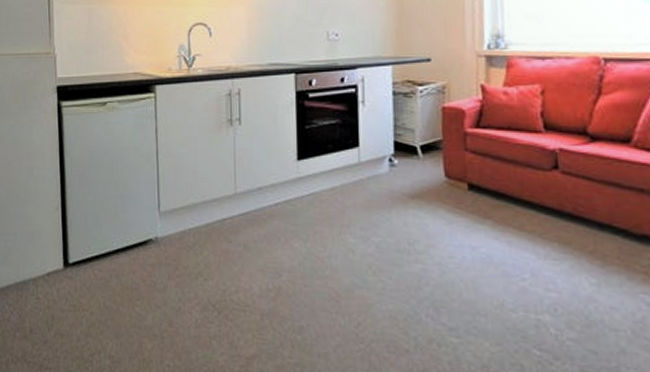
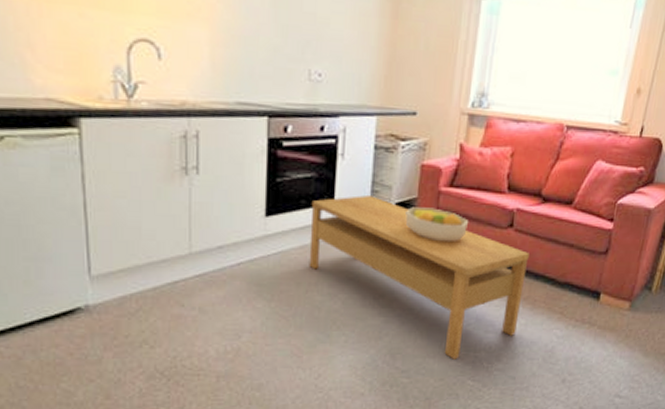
coffee table: none [337,139,587,321] -> present [309,195,529,360]
fruit bowl: none [432,149,504,186] -> present [405,207,469,242]

